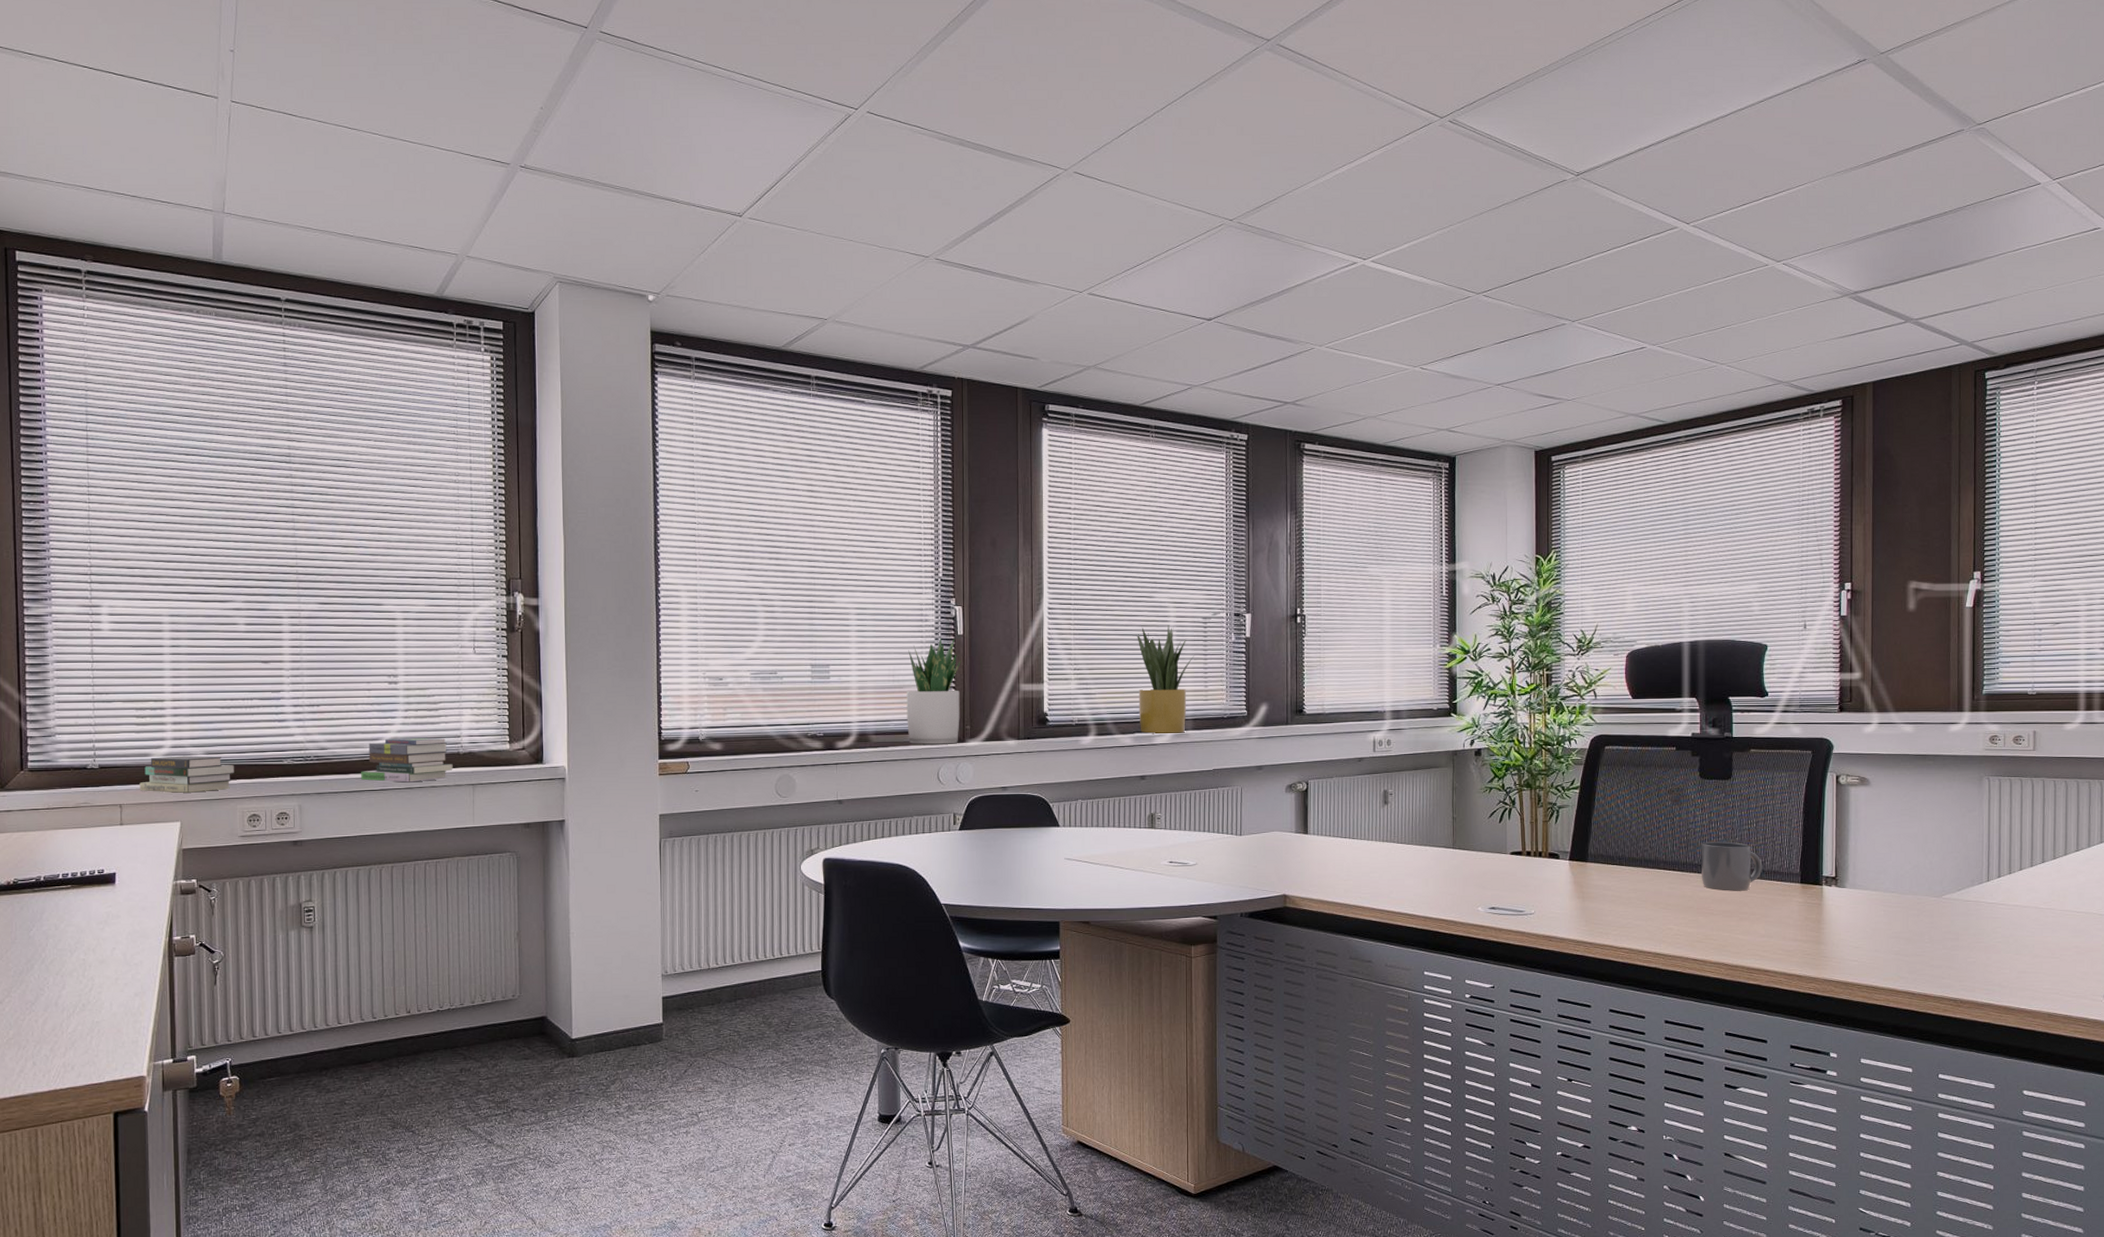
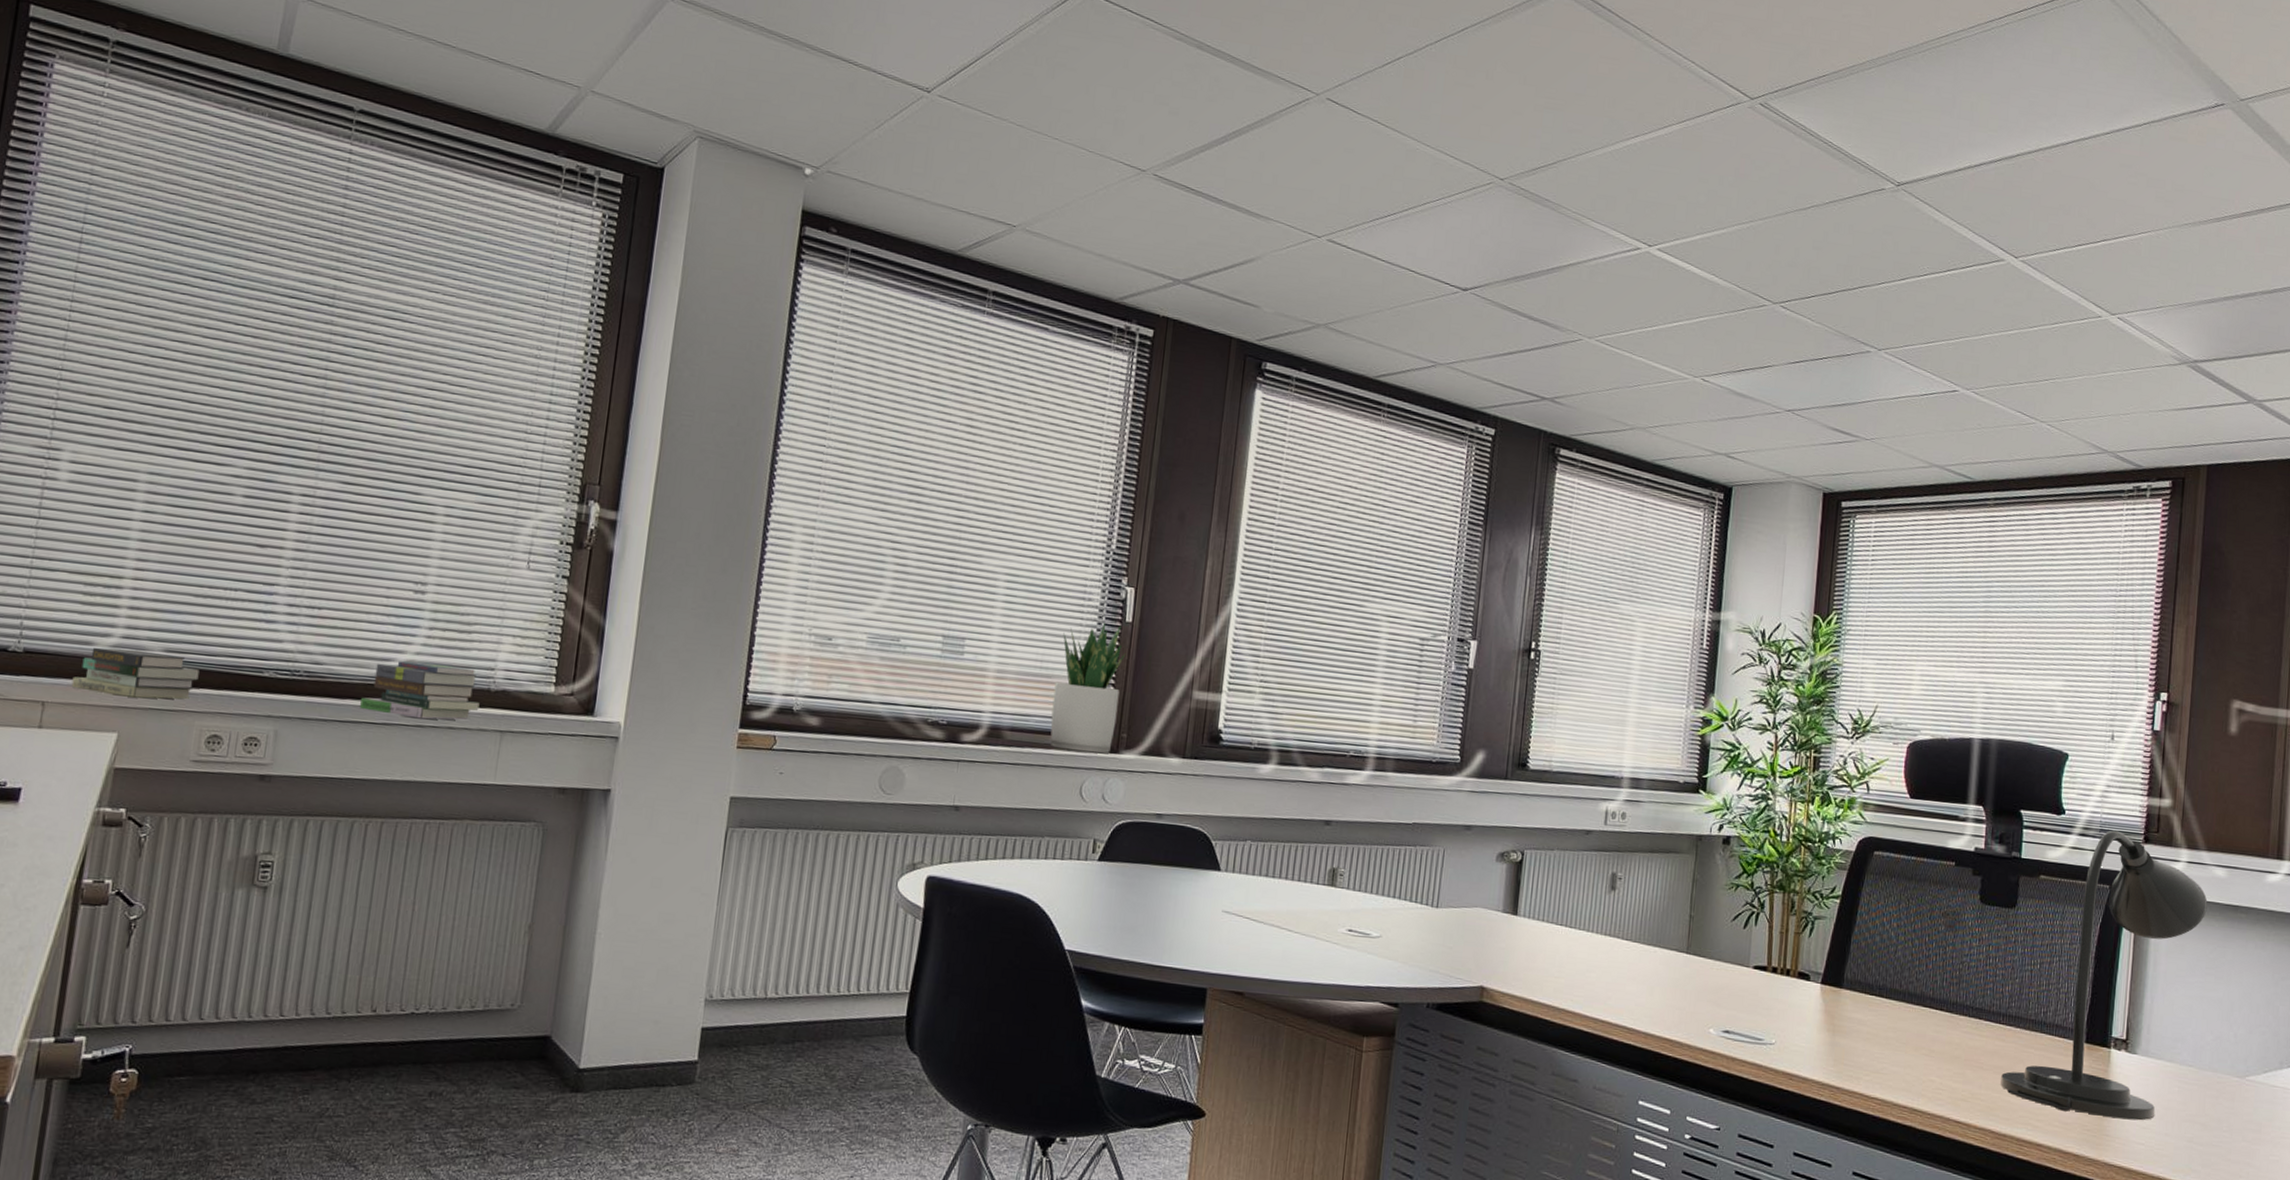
planter: present [1136,625,1194,734] -> none [1330,641,1405,774]
mug: present [1701,841,1763,891] -> none [1972,980,2044,1045]
desk lamp: none [1730,704,1899,942] -> present [2001,830,2208,1121]

